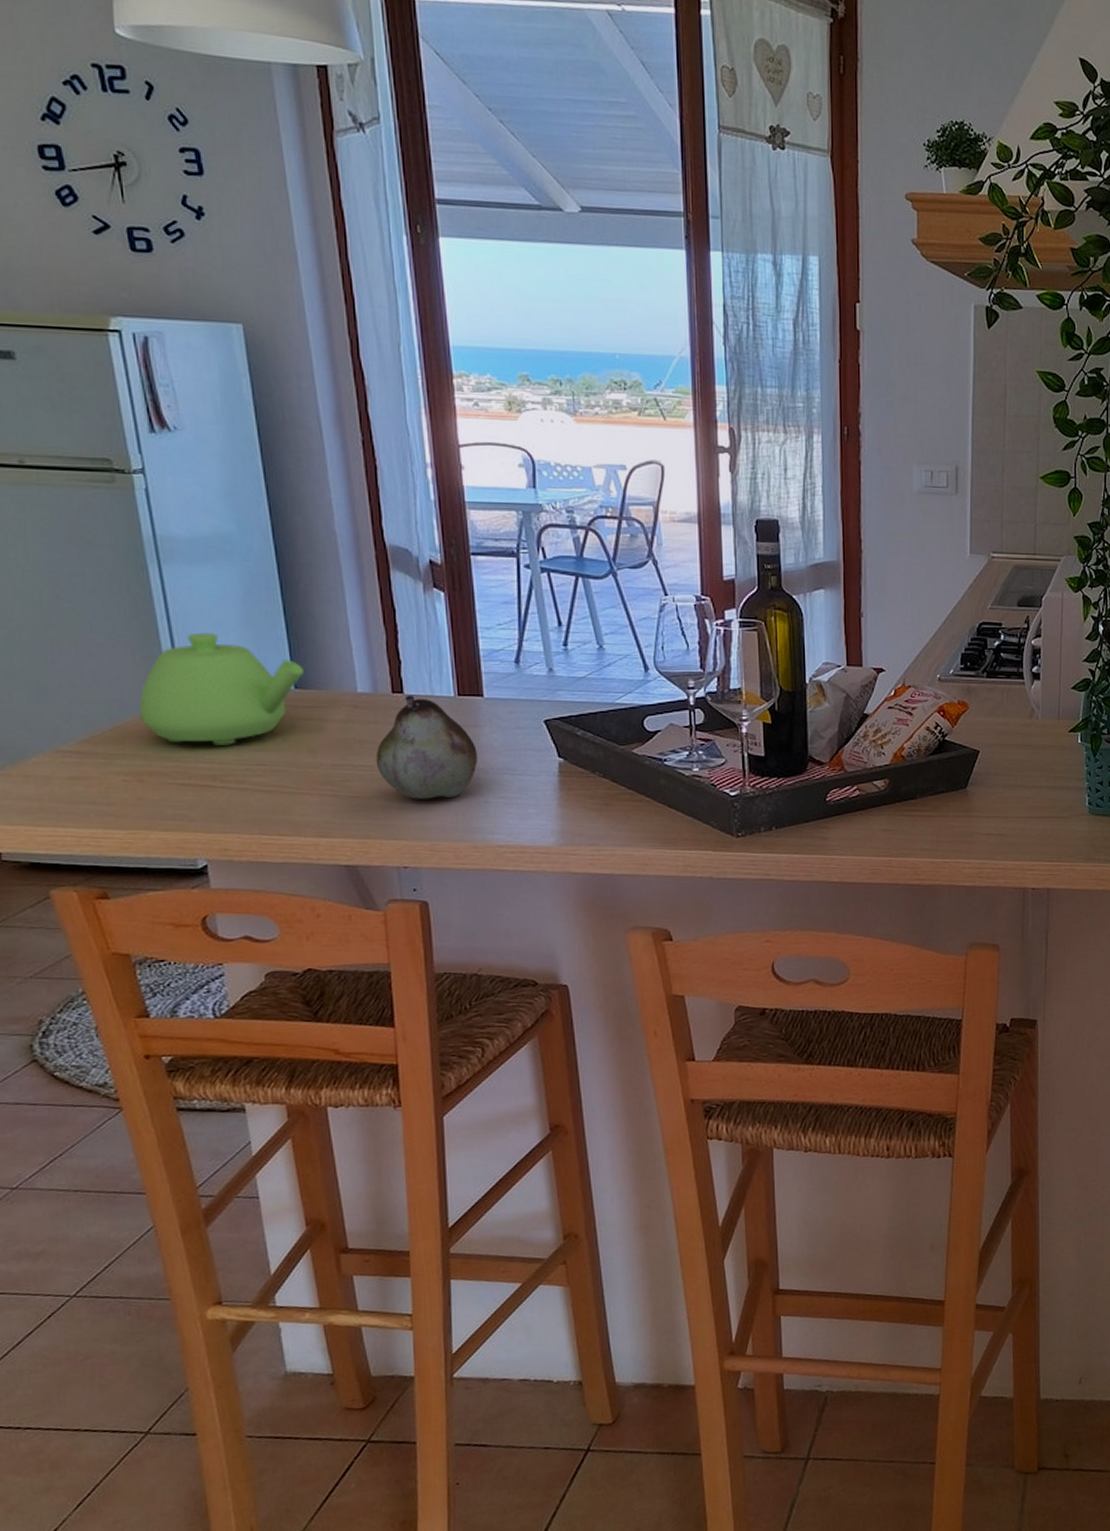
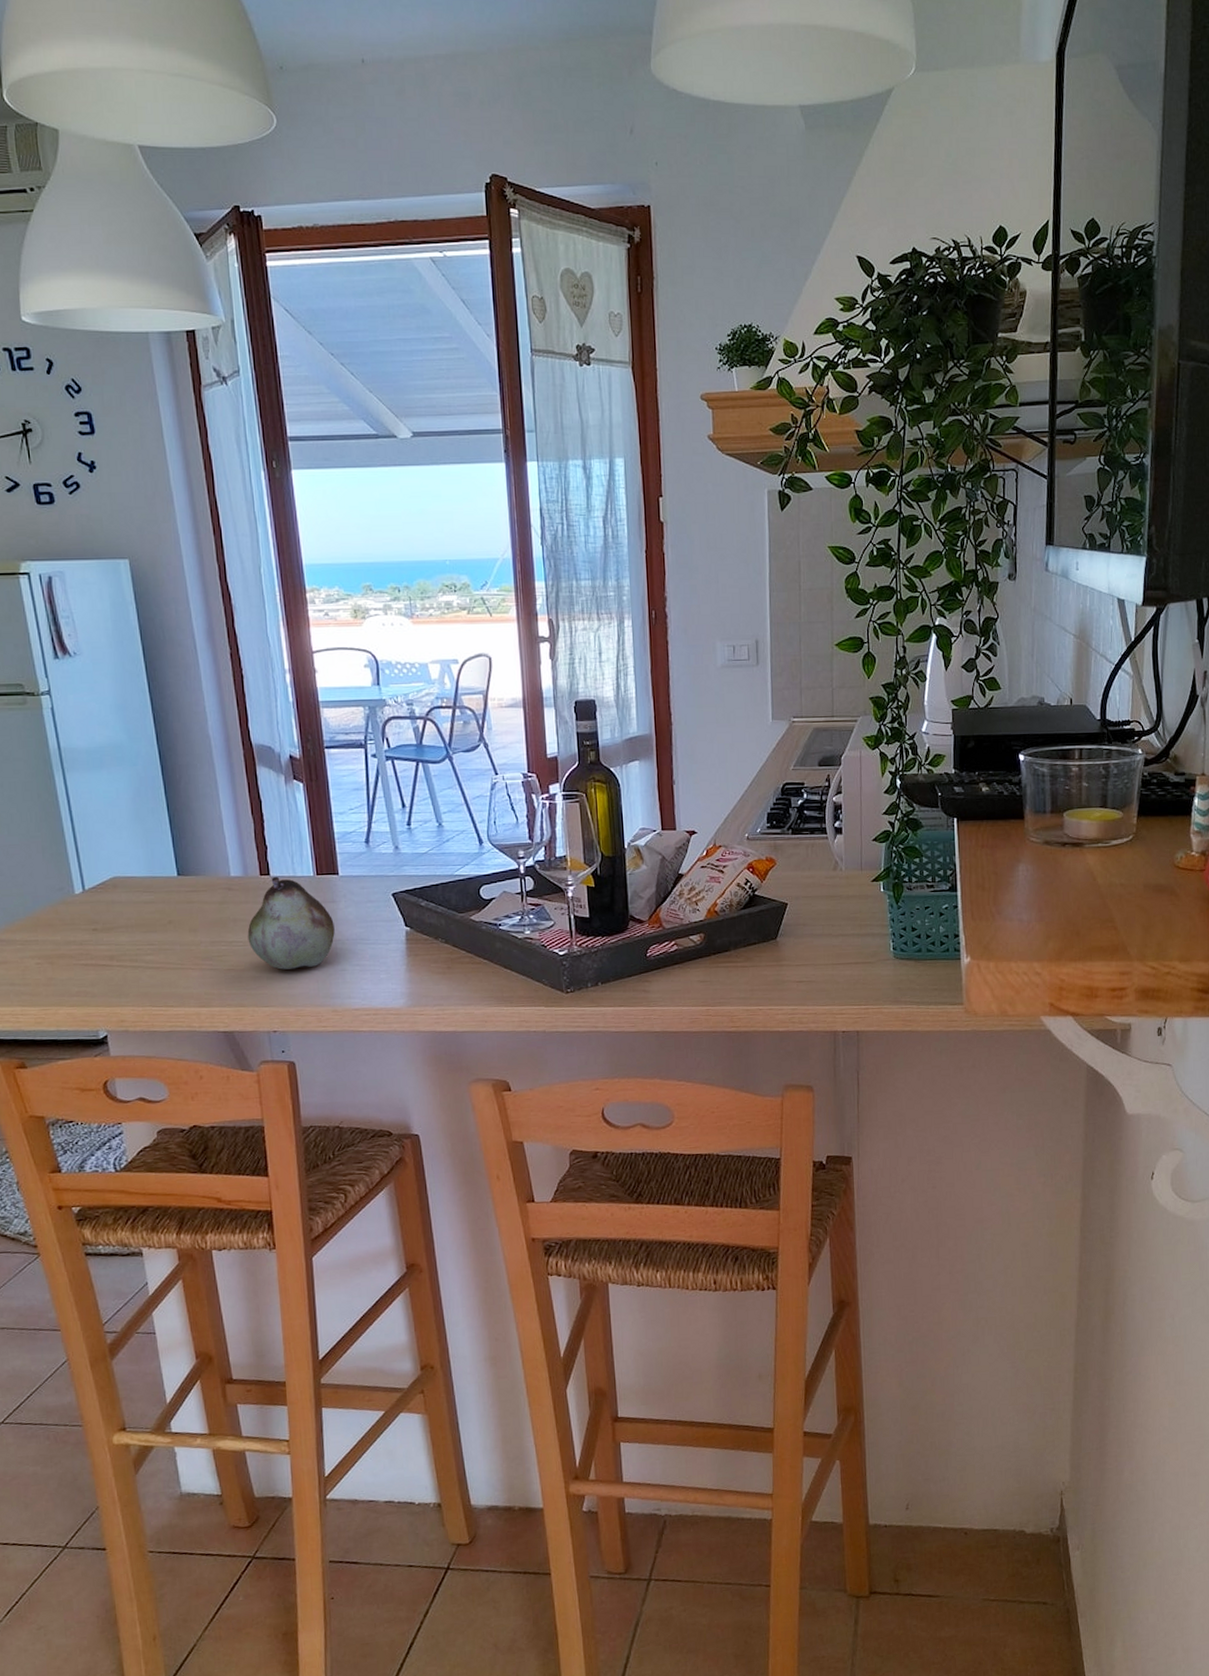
teapot: present [139,632,305,745] -> none [48,830,186,929]

